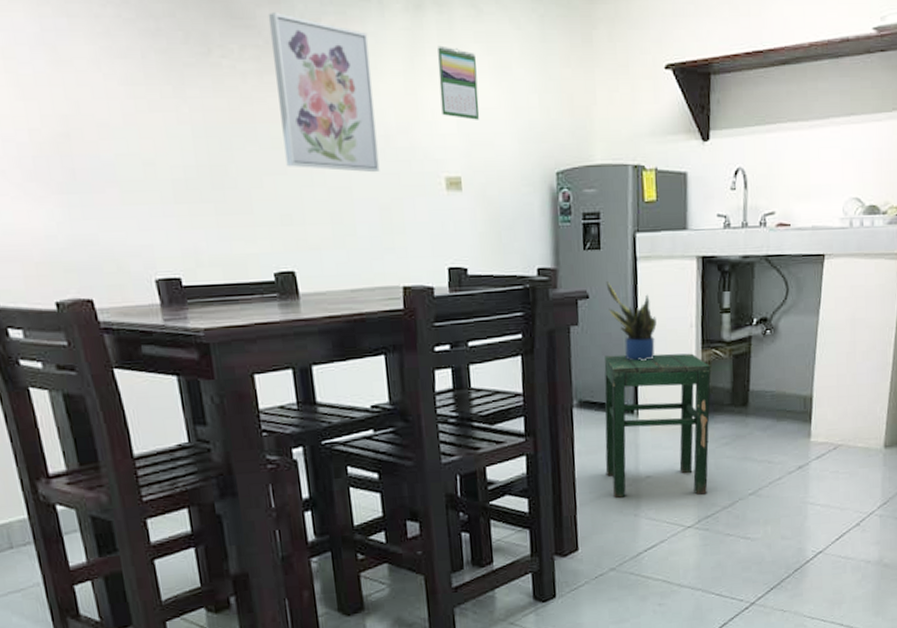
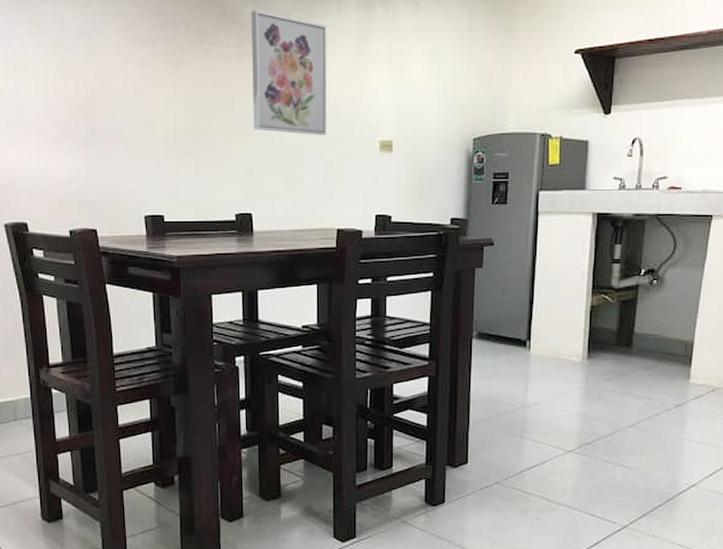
calendar: present [437,45,480,120] -> none [381,35,414,95]
stool: present [604,353,711,498] -> none [497,295,599,423]
potted plant: present [606,281,657,361] -> none [509,232,552,301]

